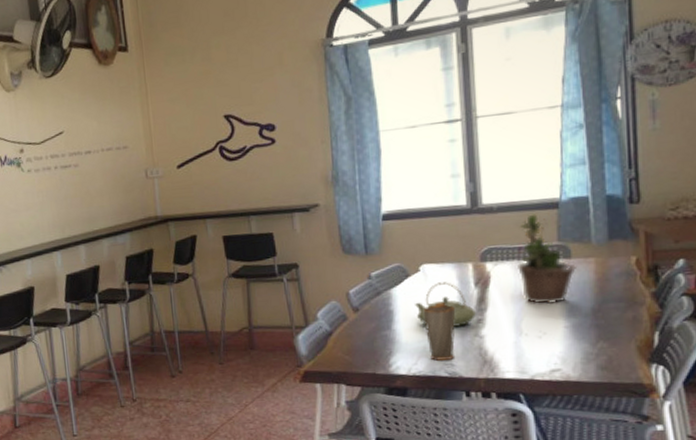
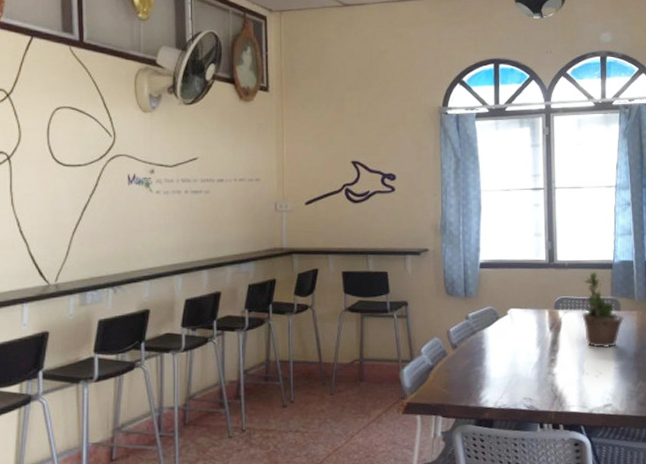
teapot: present [415,282,477,327] -> none [503,325,551,365]
mug: present [423,301,456,361] -> none [509,342,535,395]

